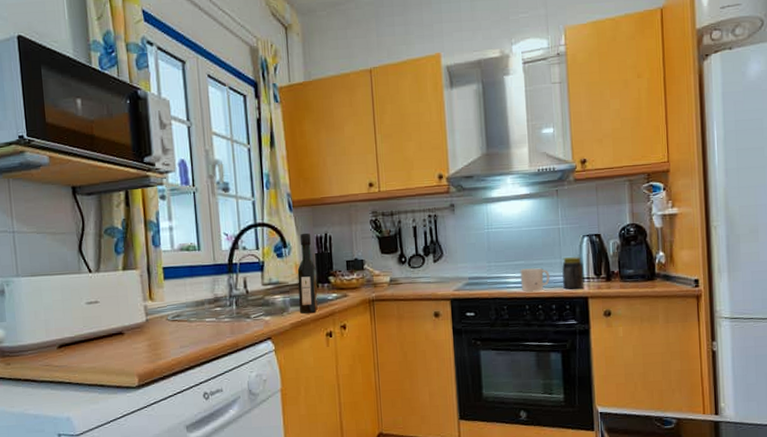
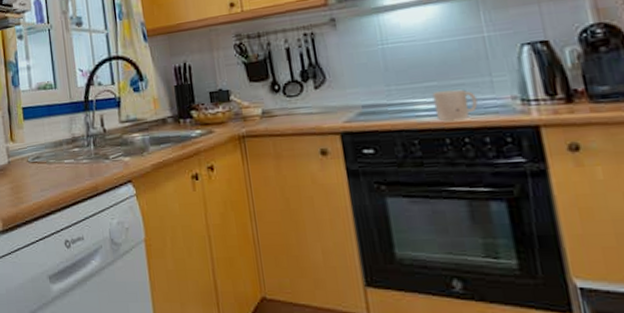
bottle: present [297,232,318,314] -> none [155,63,181,153]
jar: present [561,257,584,290] -> none [493,72,531,117]

